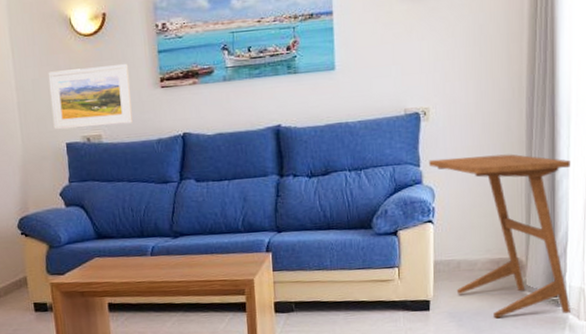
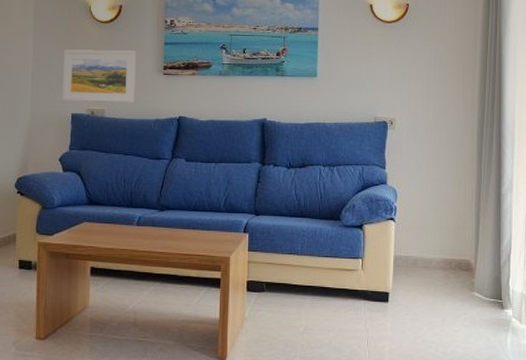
side table: present [429,154,571,319] -> none [393,164,515,316]

